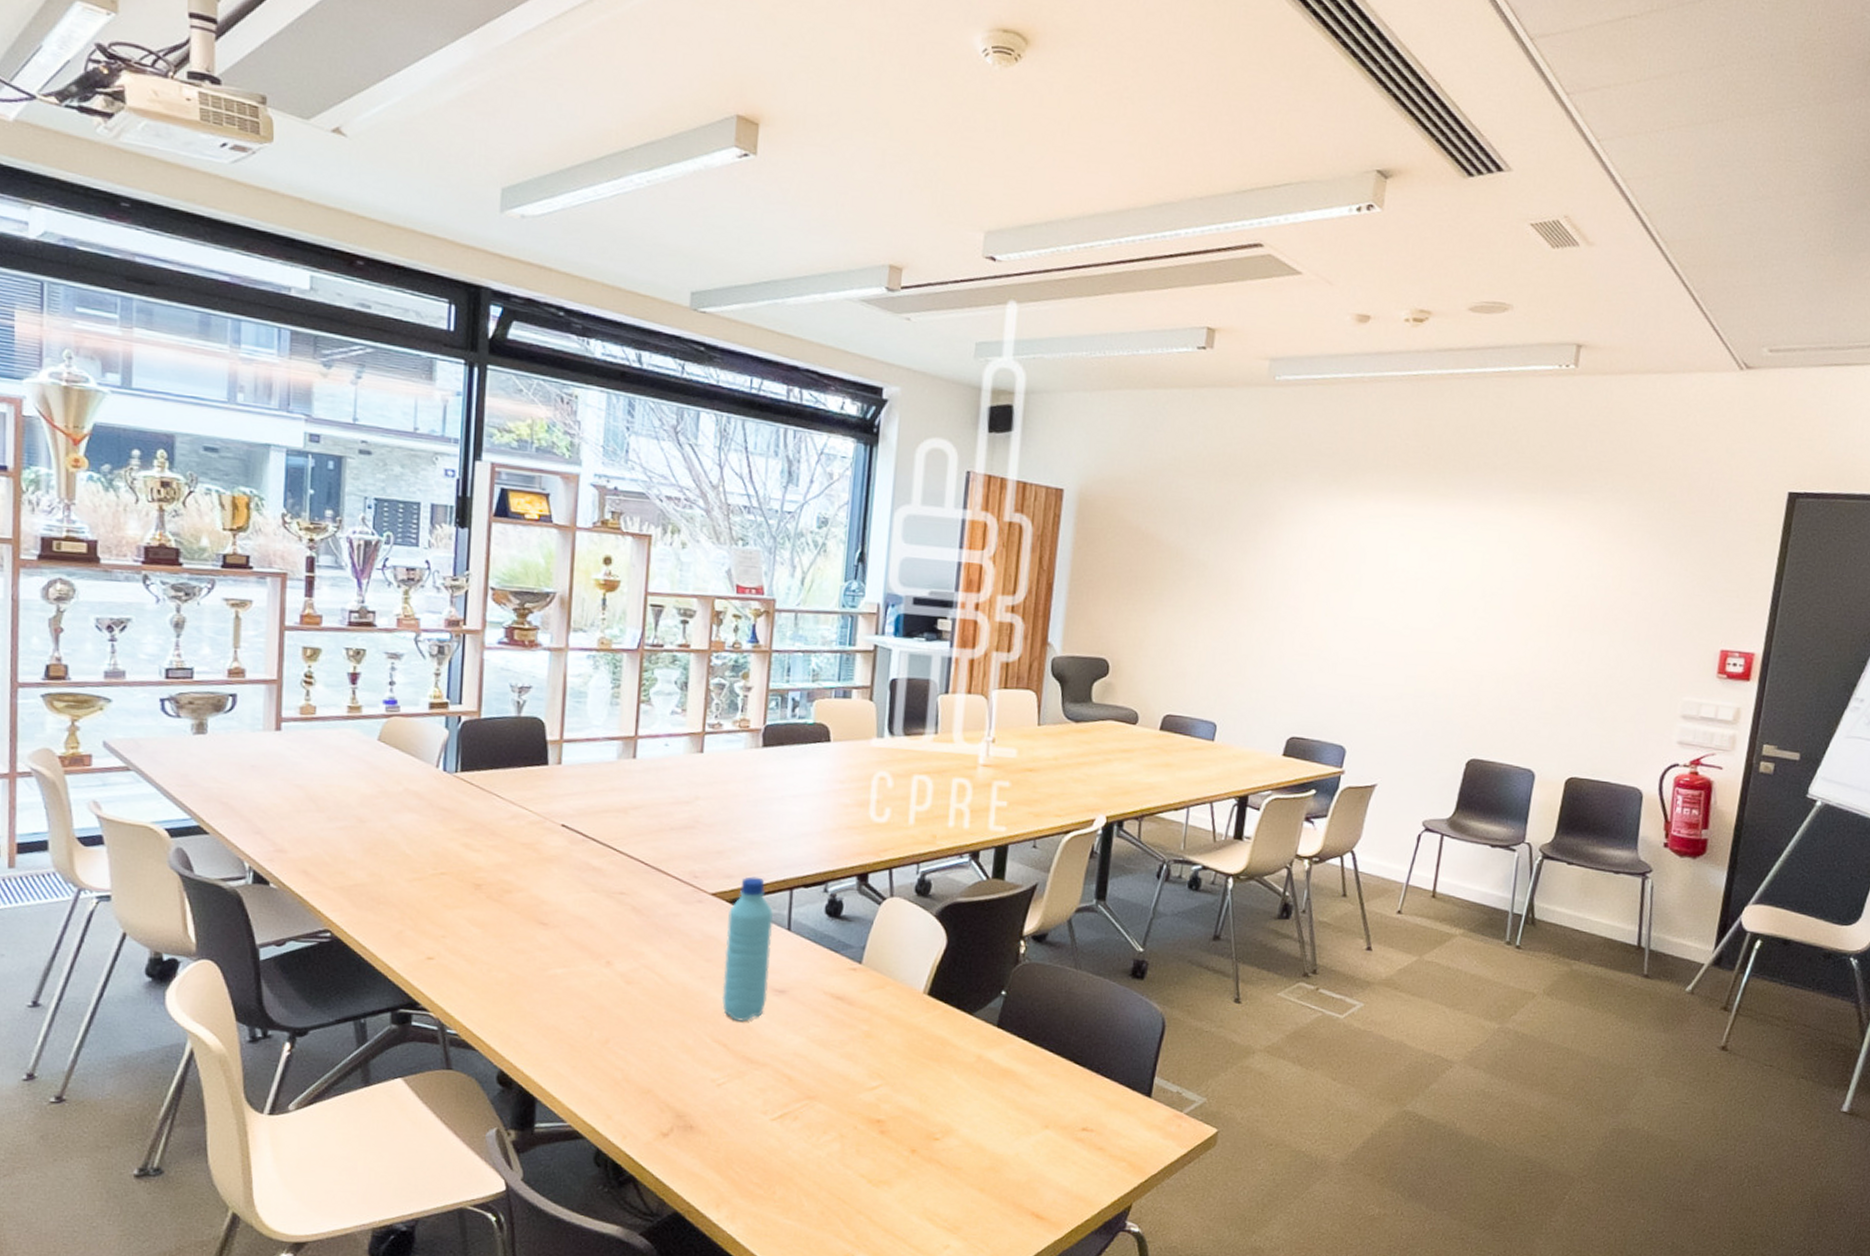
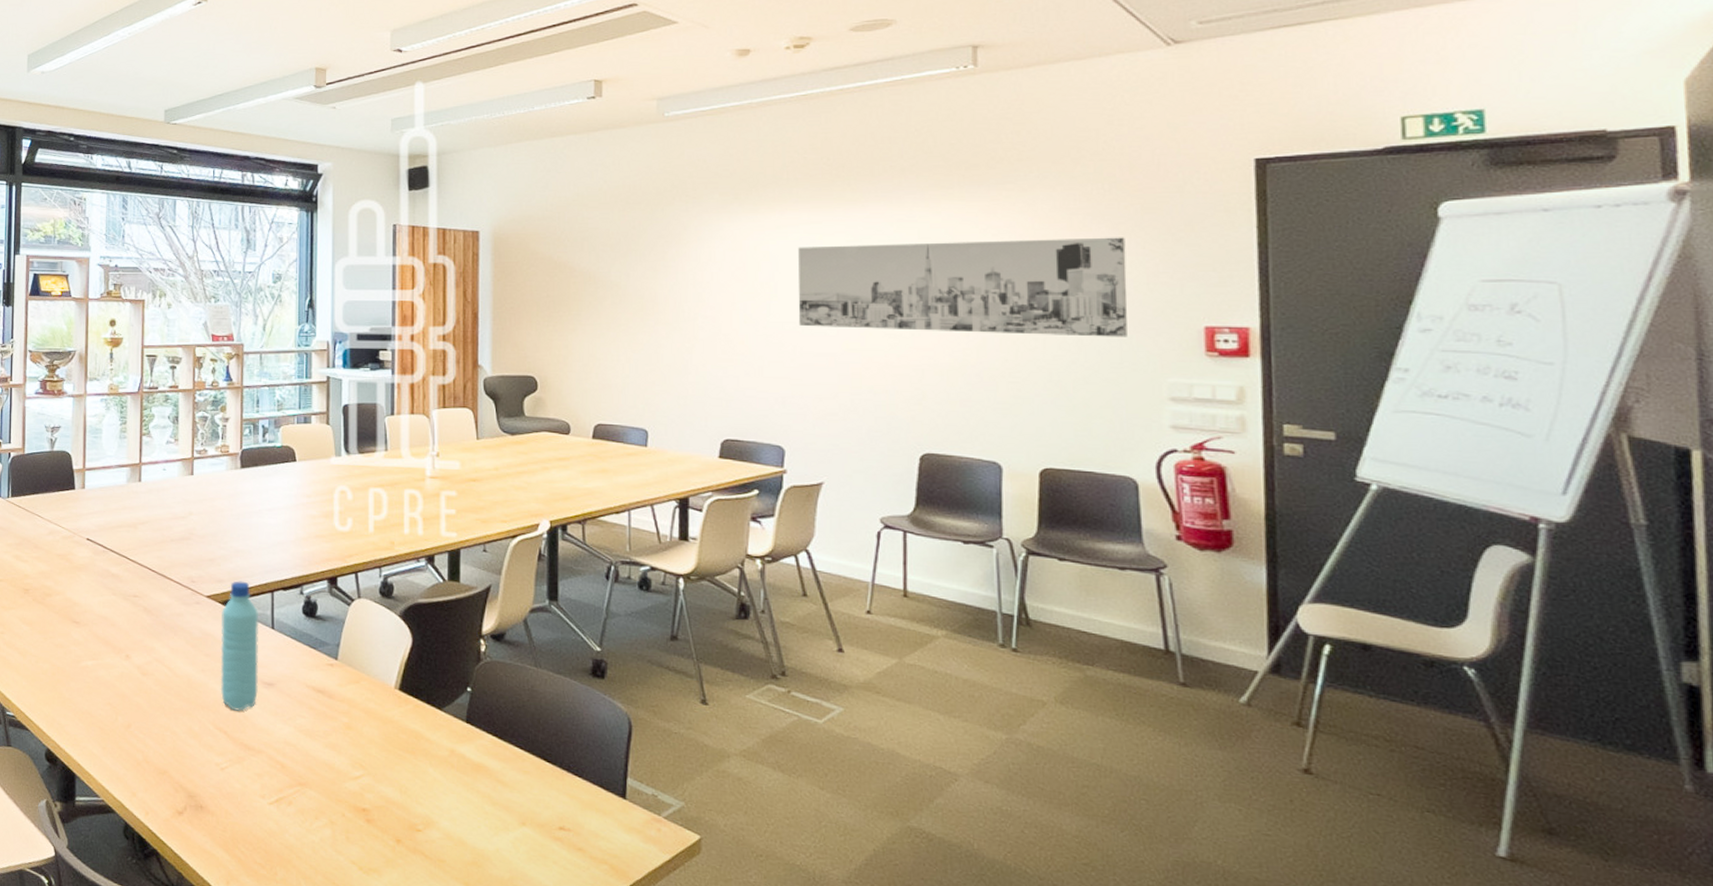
wall art: none [1376,539,1673,656] -> present [798,237,1127,337]

